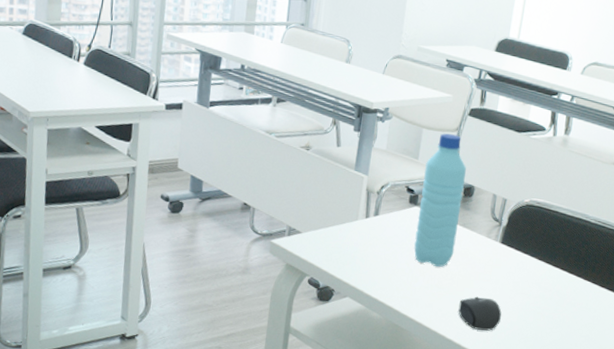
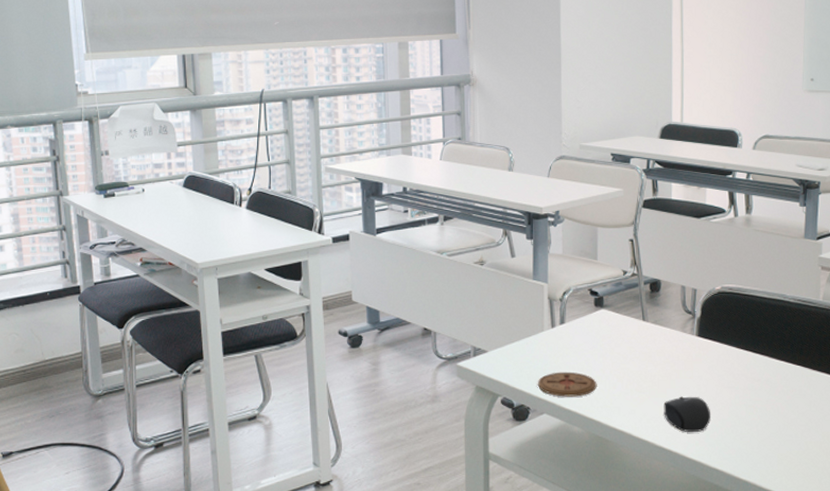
coaster: none [345,260,401,285] -> present [538,371,597,397]
water bottle: present [414,133,466,267] -> none [605,229,650,369]

